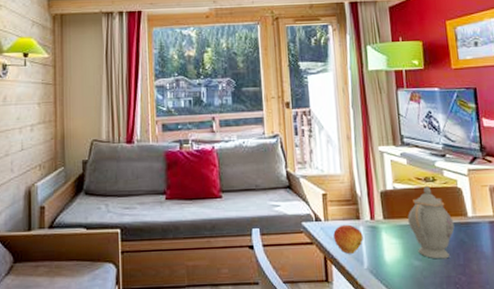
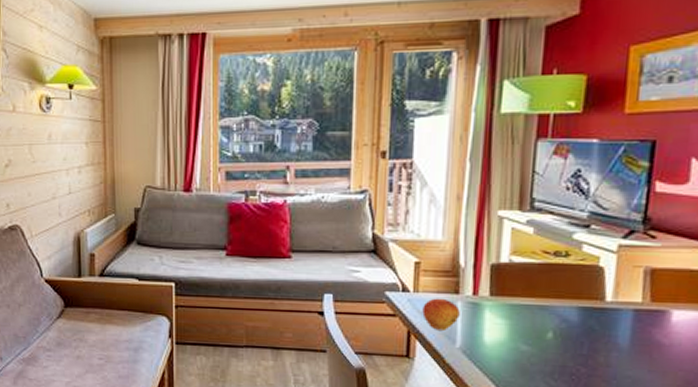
teapot: present [408,185,455,259] -> none [522,260,584,347]

